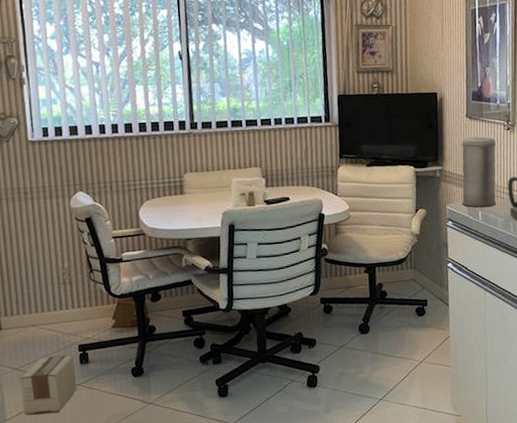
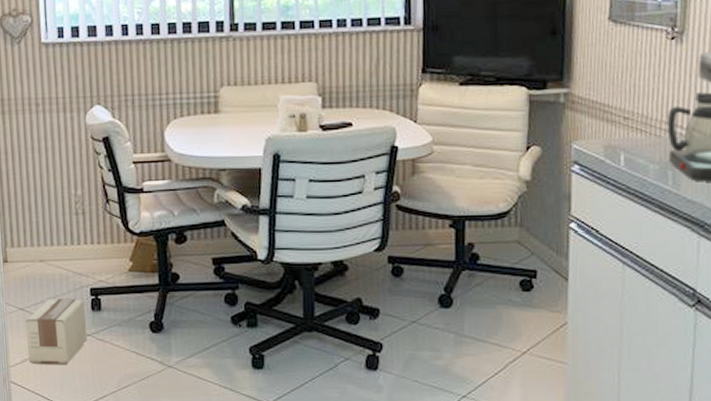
canister: present [461,137,496,208] -> none [595,48,653,148]

